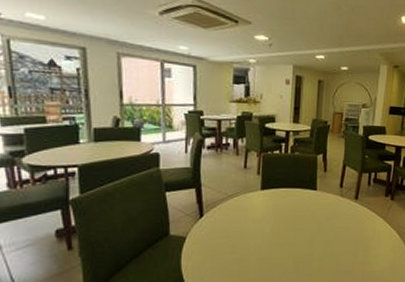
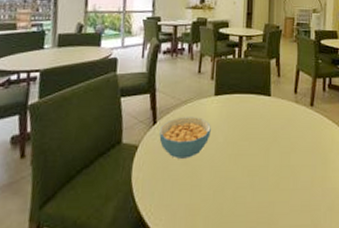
cereal bowl: none [206,210,258,248] -> present [159,117,211,159]

